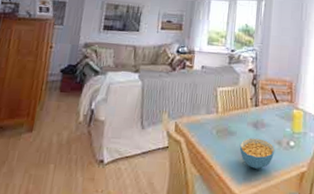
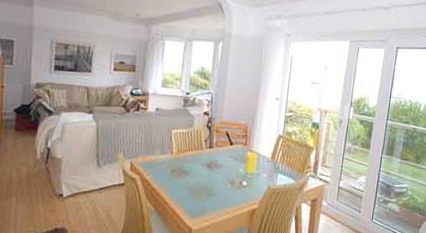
cereal bowl: present [239,138,275,169] -> none [193,177,228,205]

